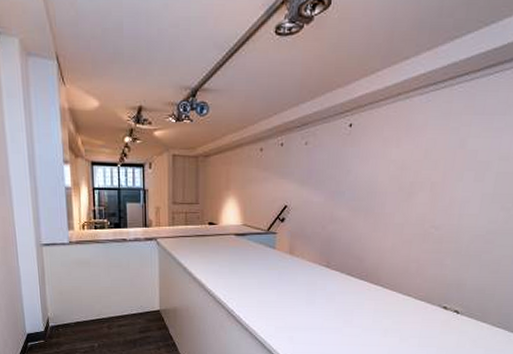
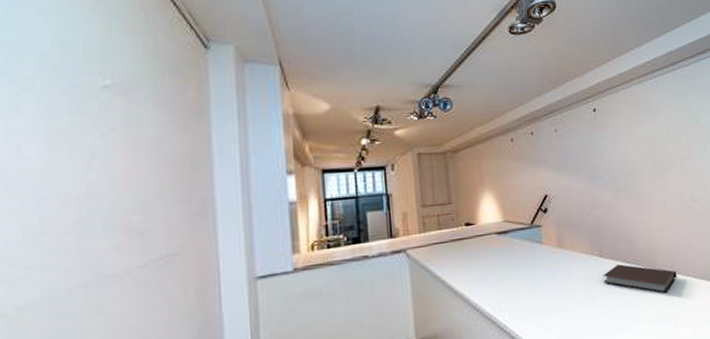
notebook: none [325,276,398,307] -> present [603,264,678,293]

